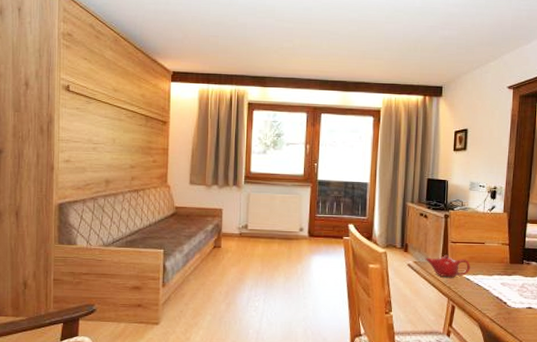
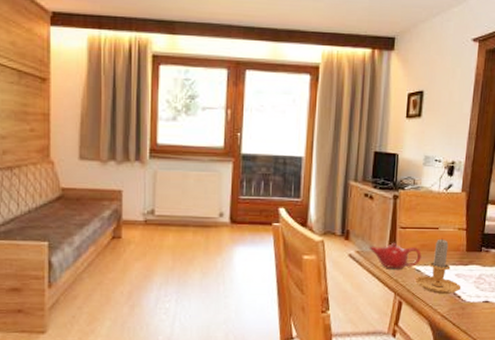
candle: none [465,252,507,301] -> present [414,238,462,295]

